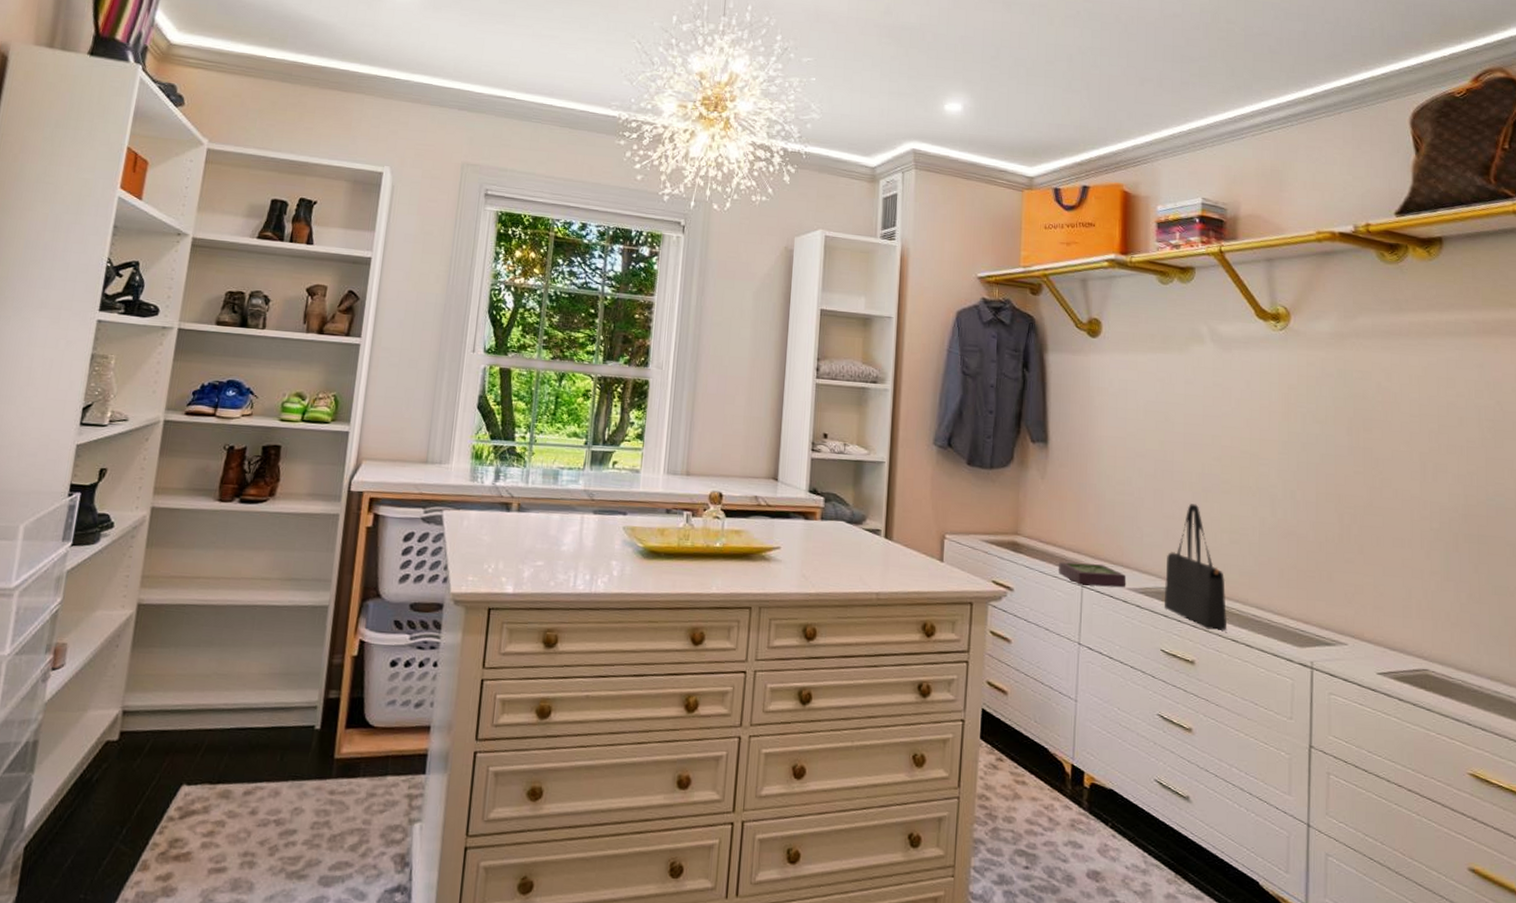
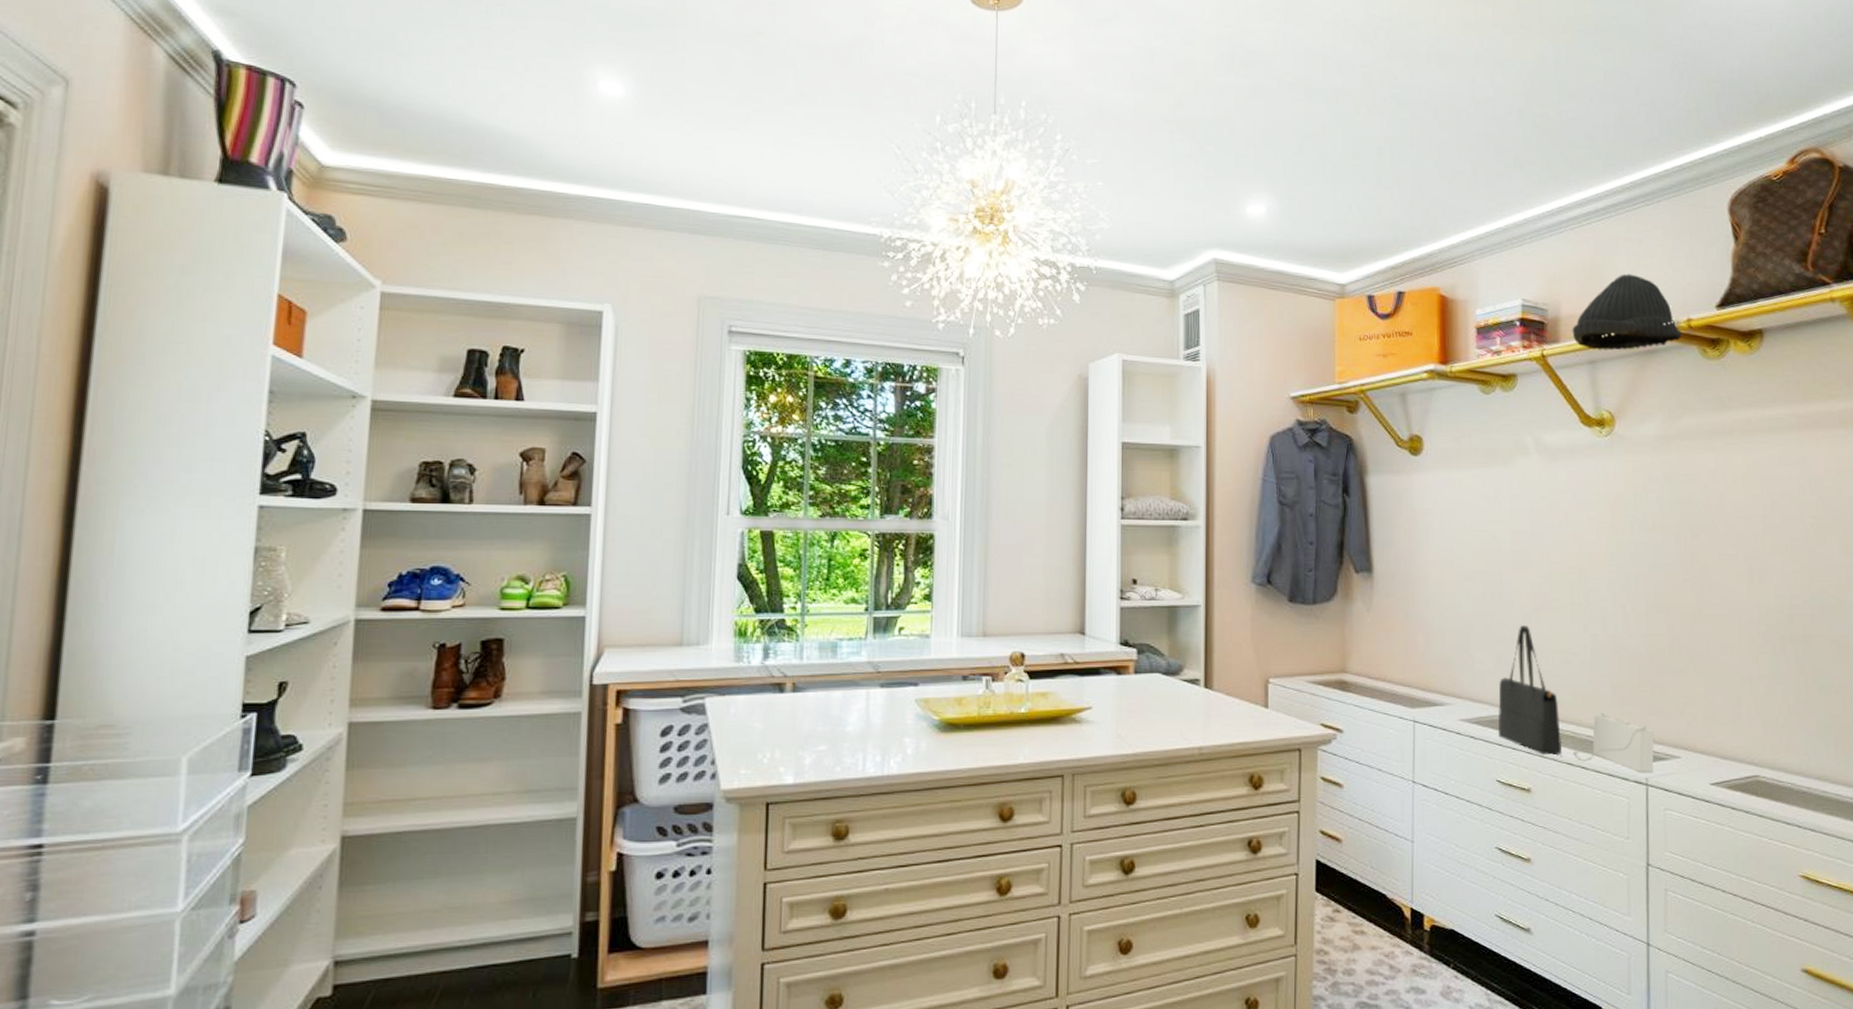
jewelry box: present [1059,562,1127,588] -> none [1389,696,1459,721]
handbag: none [1237,594,1321,657] -> present [1572,712,1654,773]
hat: none [1250,178,1360,251] -> present [1572,273,1682,351]

